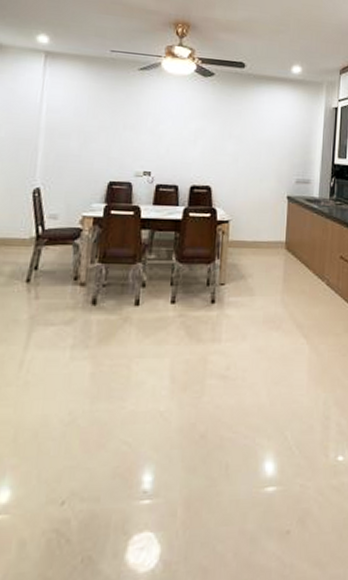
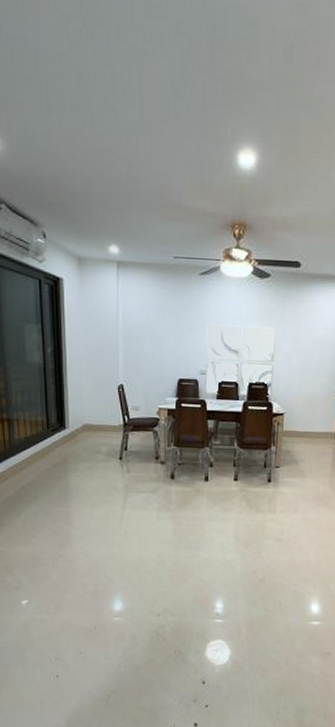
wall art: none [139,121,221,202] -> present [205,324,277,397]

